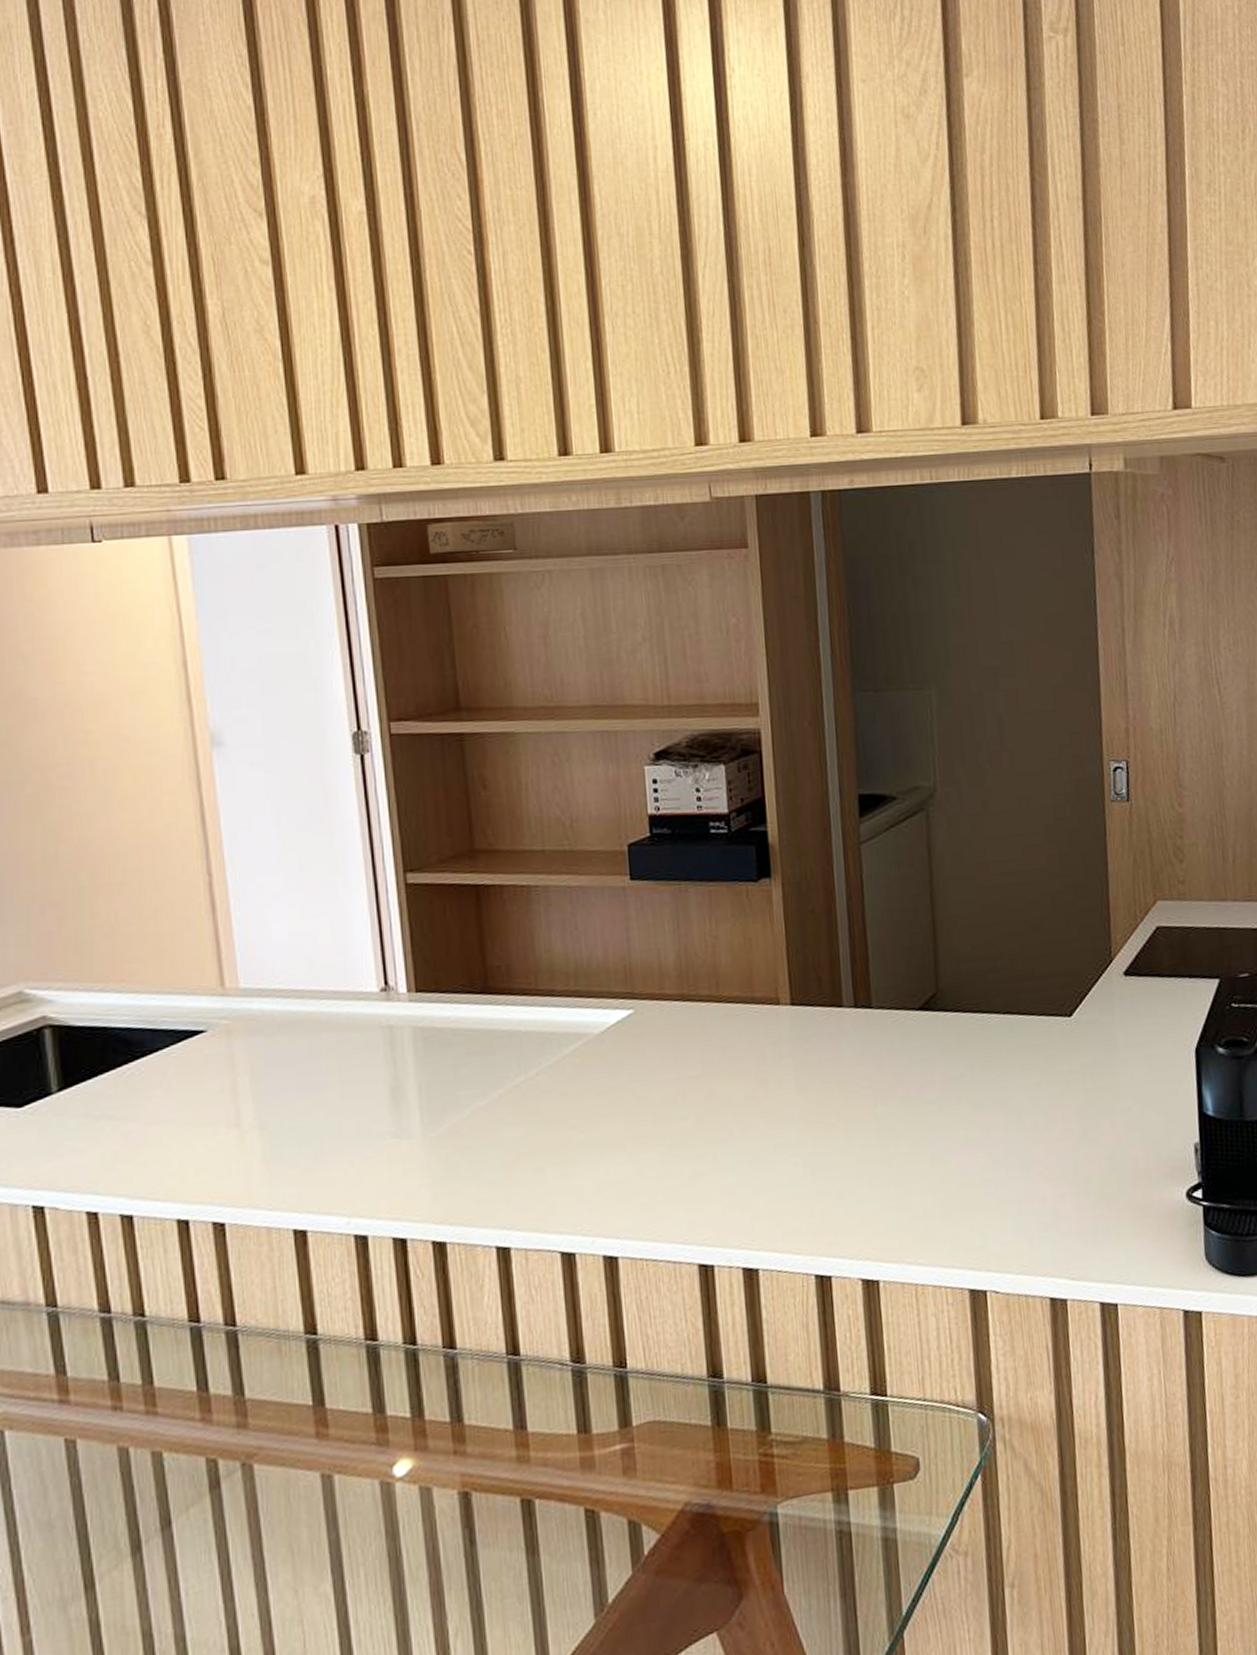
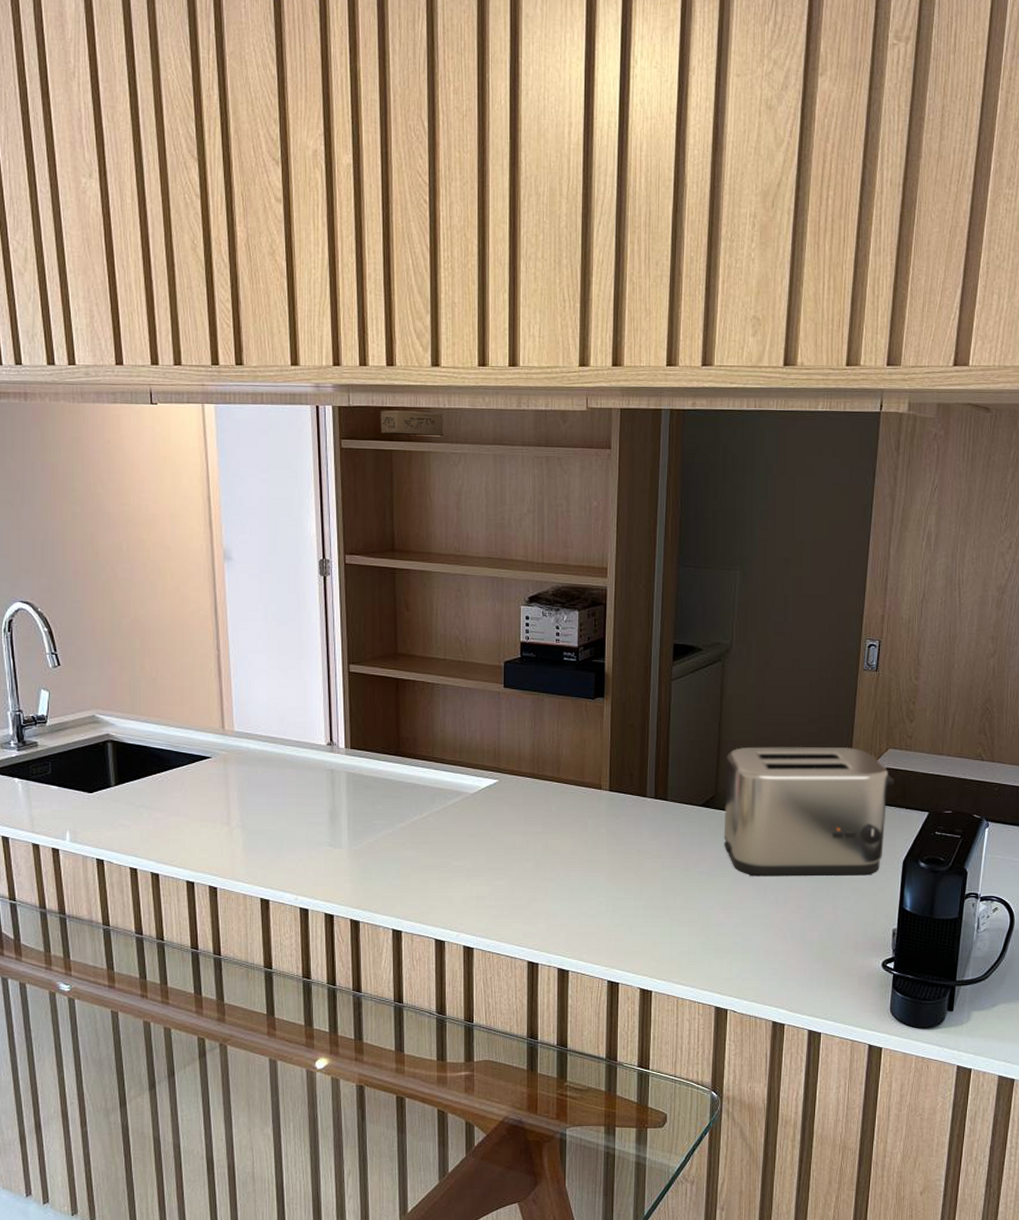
toaster: none [946,904,1171,1099] -> present [723,746,895,878]

